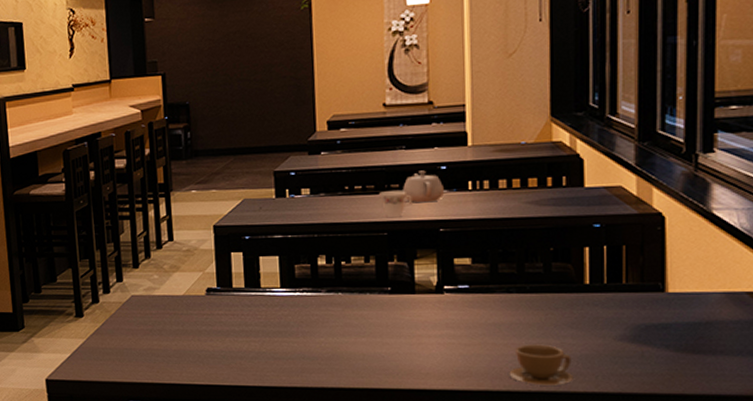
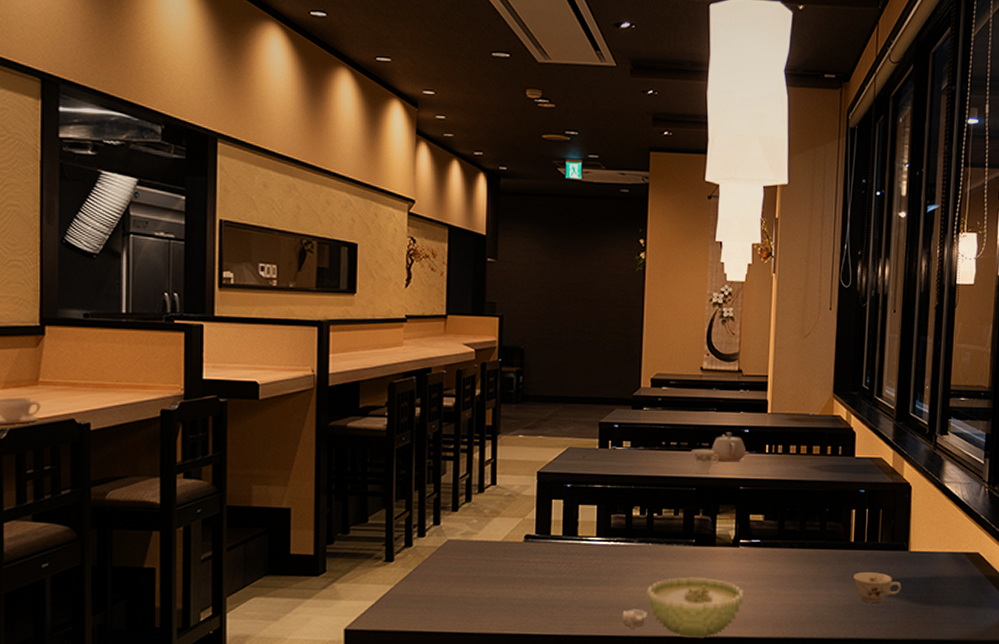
frying pan: none [315,326,453,391] -> present [622,577,743,639]
teacup: present [509,344,574,385] -> none [787,595,837,633]
teacup: none [591,318,658,352] -> present [853,572,901,603]

